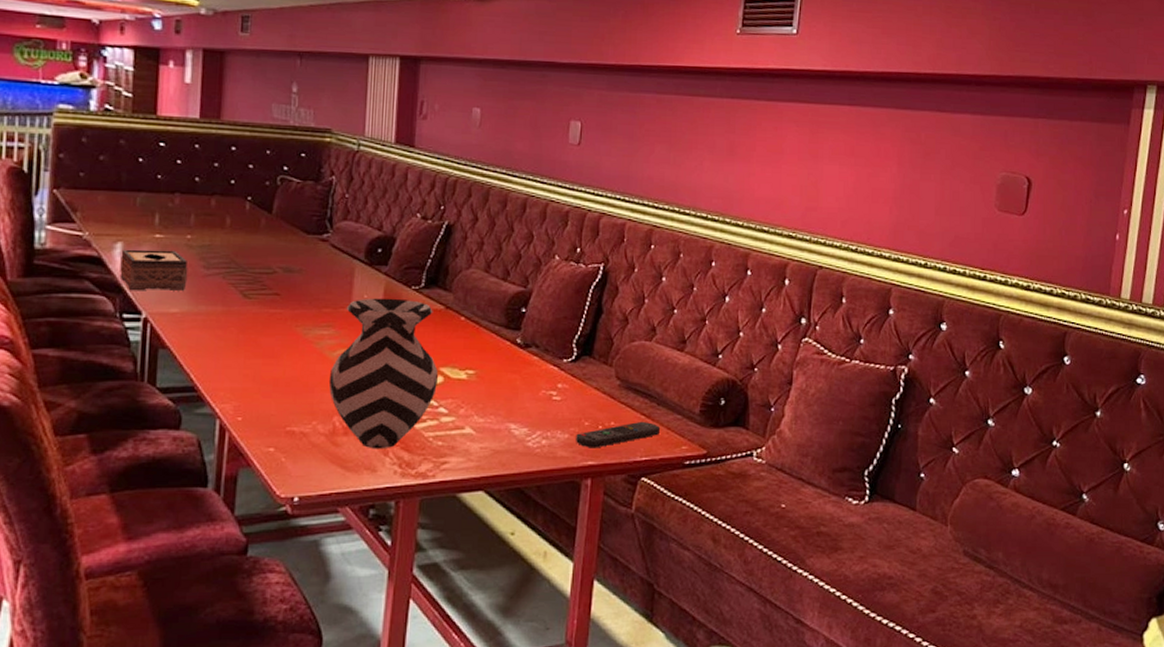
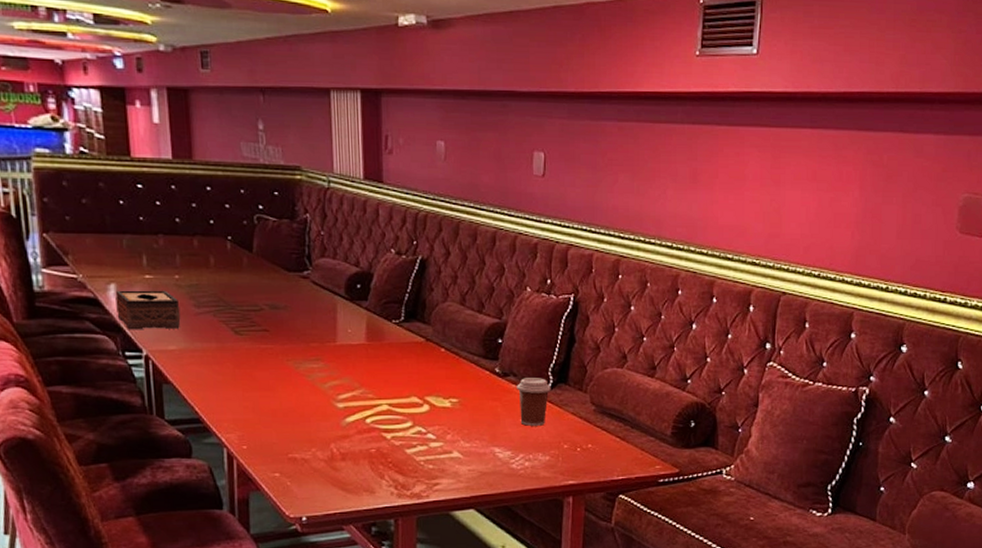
vase: present [328,298,438,449] -> none [322,332,424,473]
coffee cup: none [538,349,575,401] -> present [517,378,551,426]
remote control: present [576,421,661,448] -> none [556,443,635,469]

